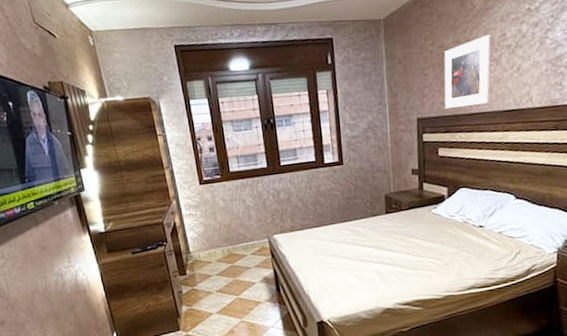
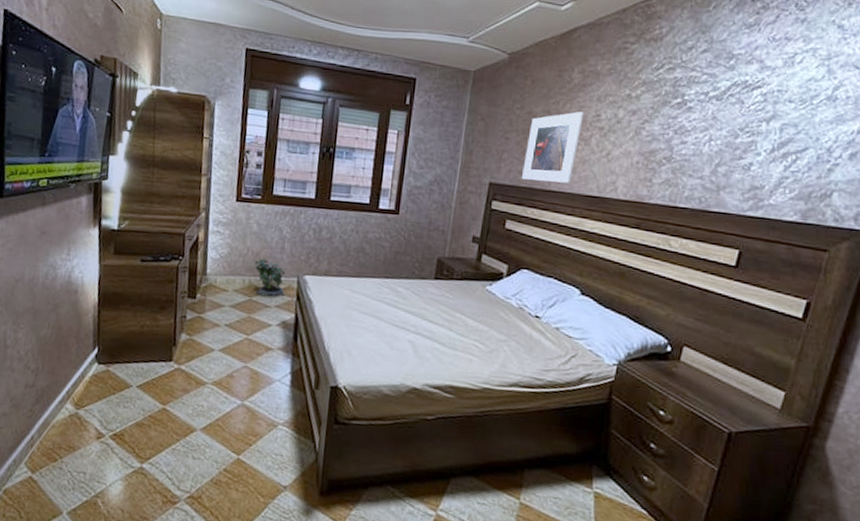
potted plant: none [229,227,261,261] -> present [255,258,286,297]

